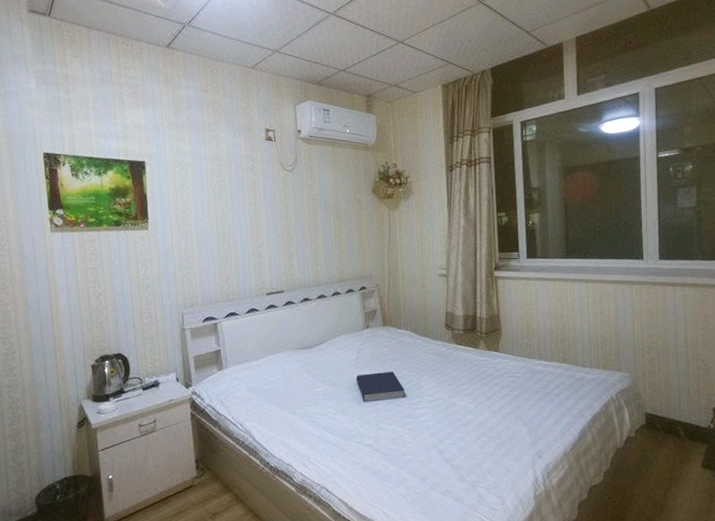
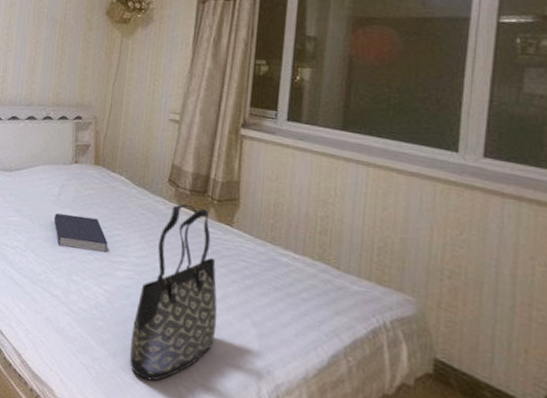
tote bag: none [434,342,498,491] -> present [129,204,218,381]

